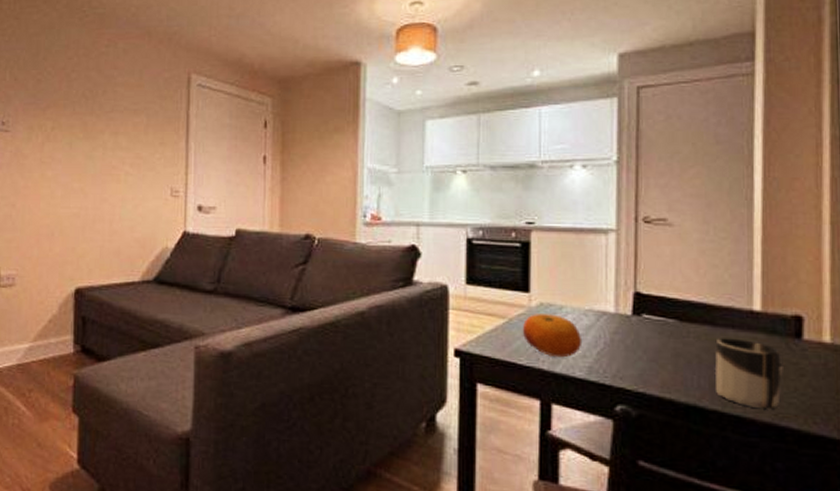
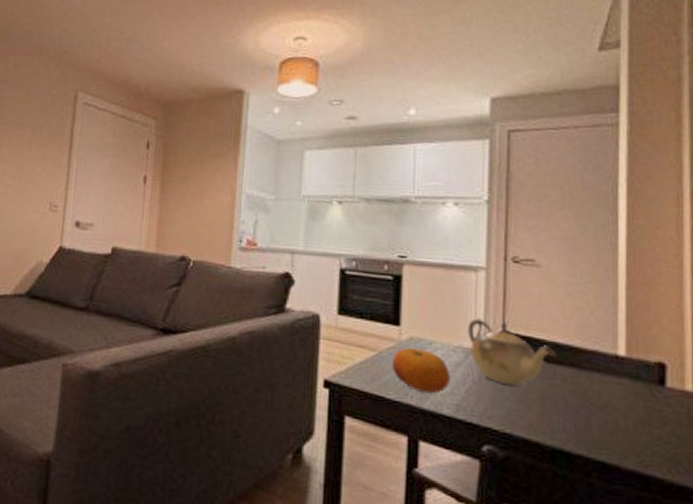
teapot: none [598,281,690,346] -> present [468,318,557,386]
cup: present [715,338,783,410] -> none [581,381,647,457]

